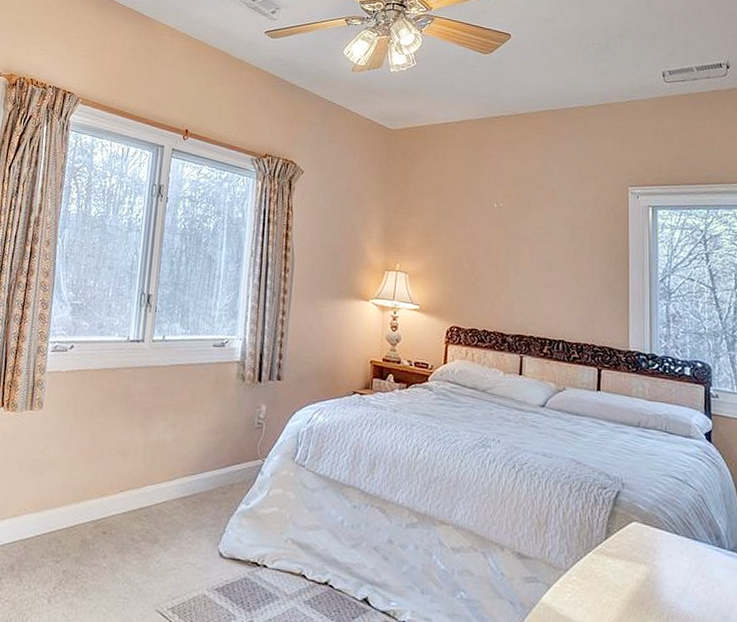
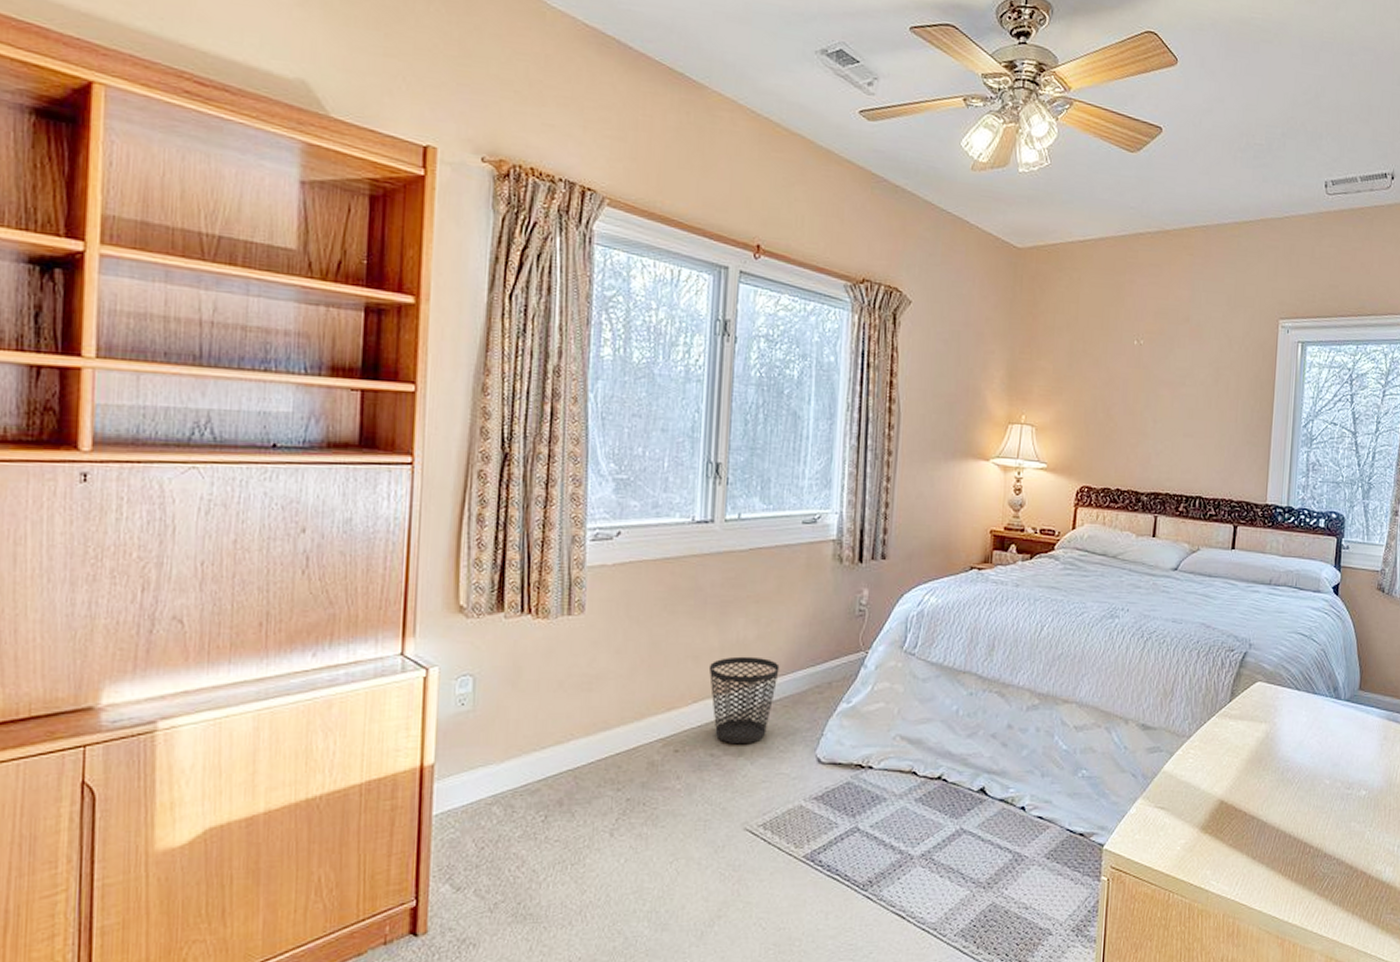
wastebasket: none [134,455,191,533] -> present [708,656,780,745]

